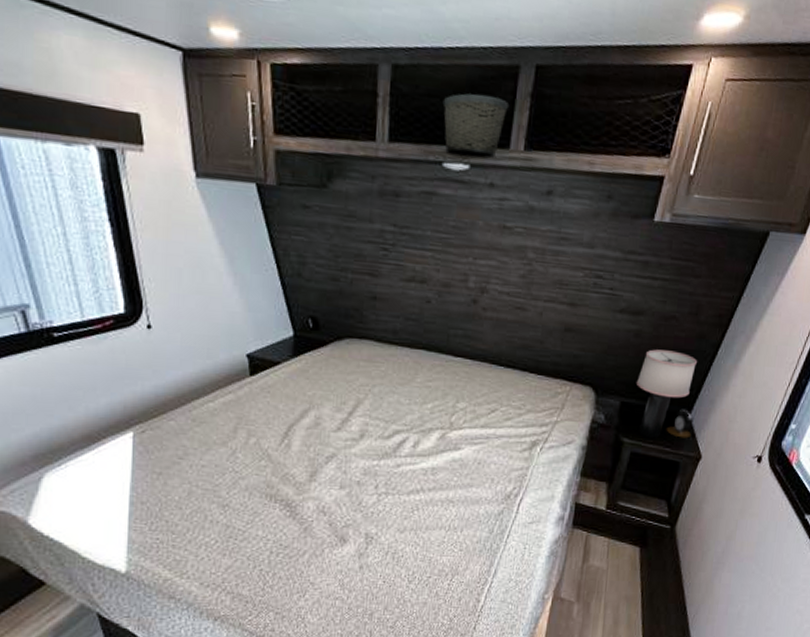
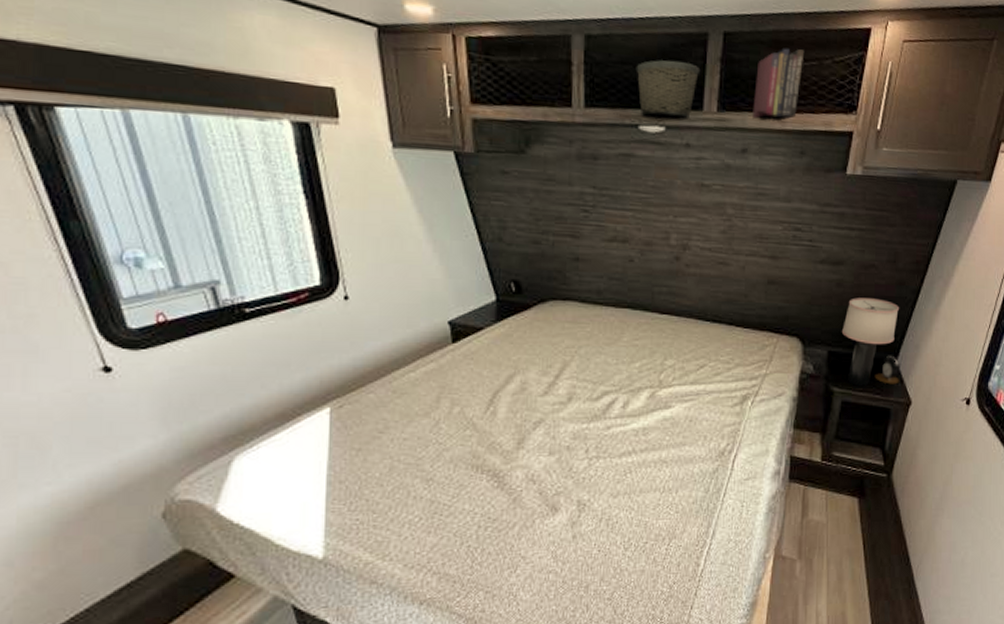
books: none [560,83,620,164] -> present [752,47,805,122]

